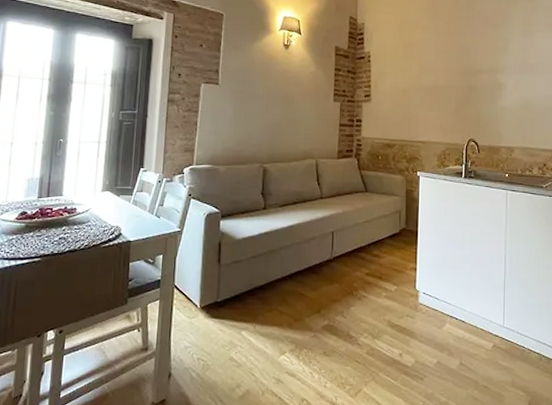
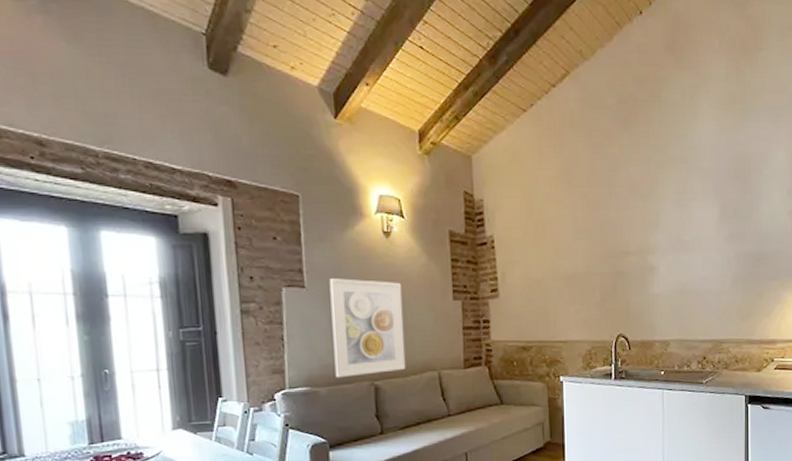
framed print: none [233,79,294,159] -> present [329,278,406,378]

